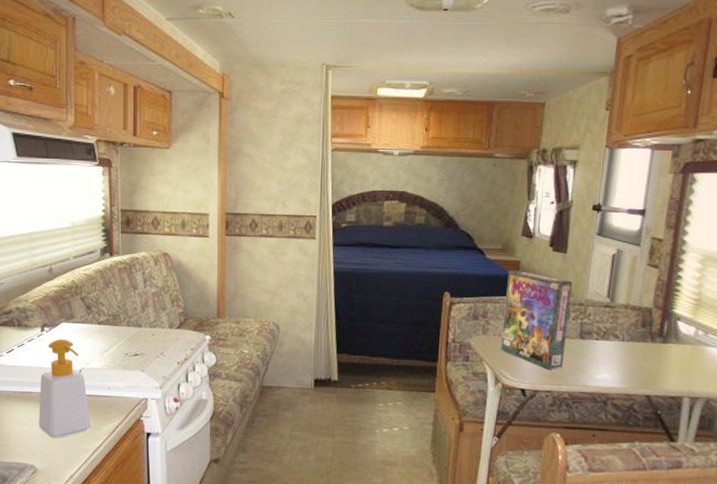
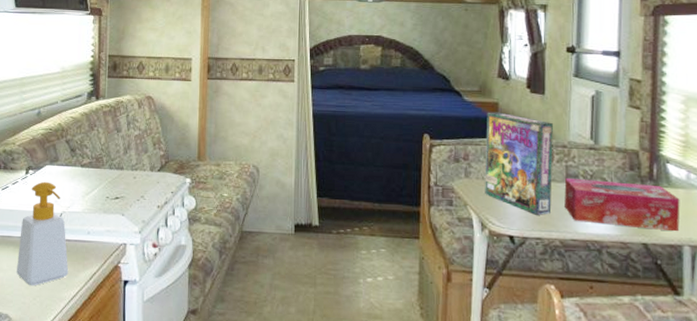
tissue box: none [576,334,686,385] -> present [564,177,680,232]

